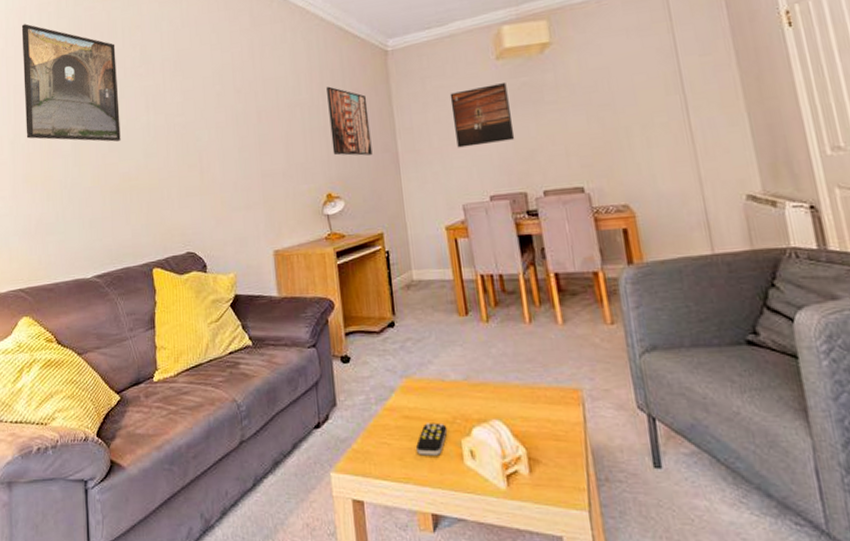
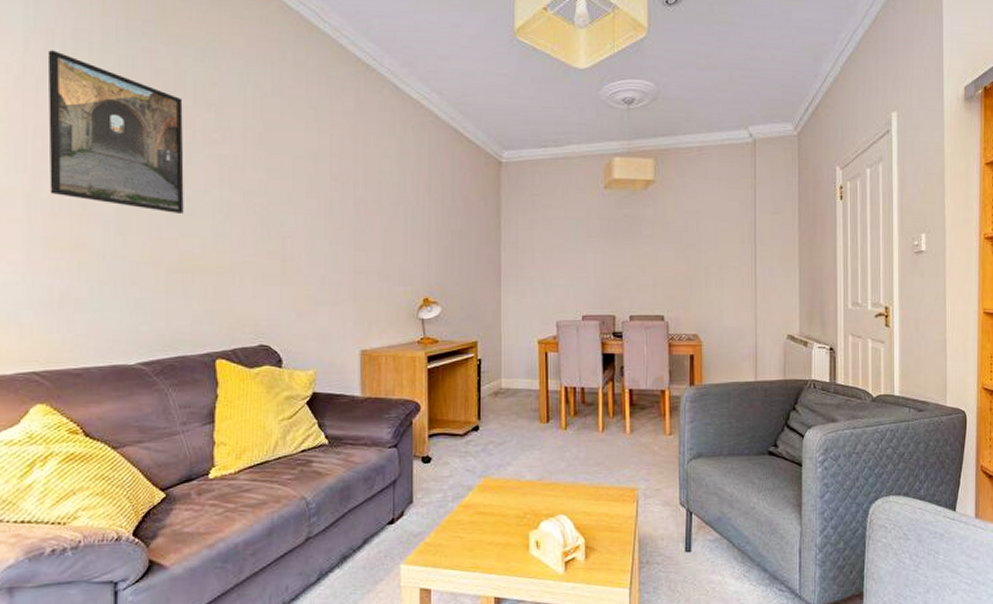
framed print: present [327,86,373,156] -> none [434,189,475,264]
remote control: present [415,422,448,456] -> none [486,517,518,547]
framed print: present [450,83,515,148] -> none [557,212,612,268]

